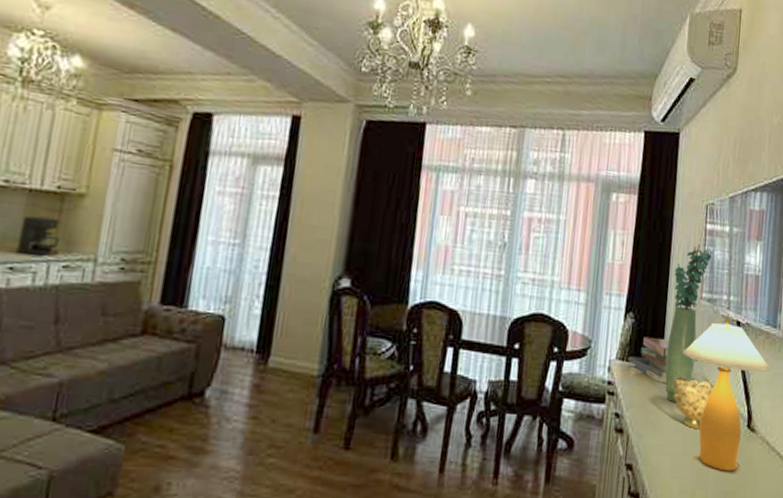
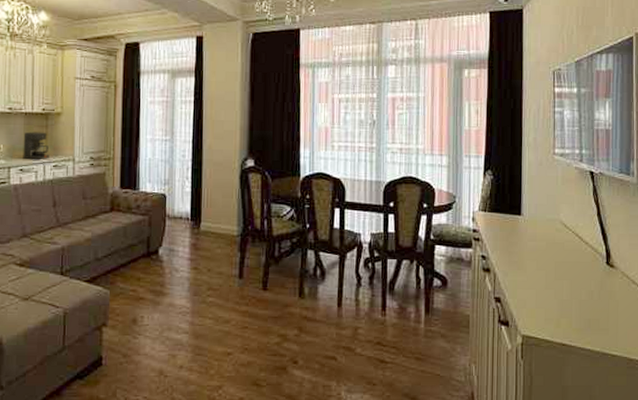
books: present [628,336,699,384] -> none [489,190,557,229]
vase: present [665,243,712,403] -> none [524,106,562,245]
decorative bowl: present [672,377,715,430] -> none [532,223,573,267]
table lamp: present [682,313,771,471] -> none [540,165,627,302]

